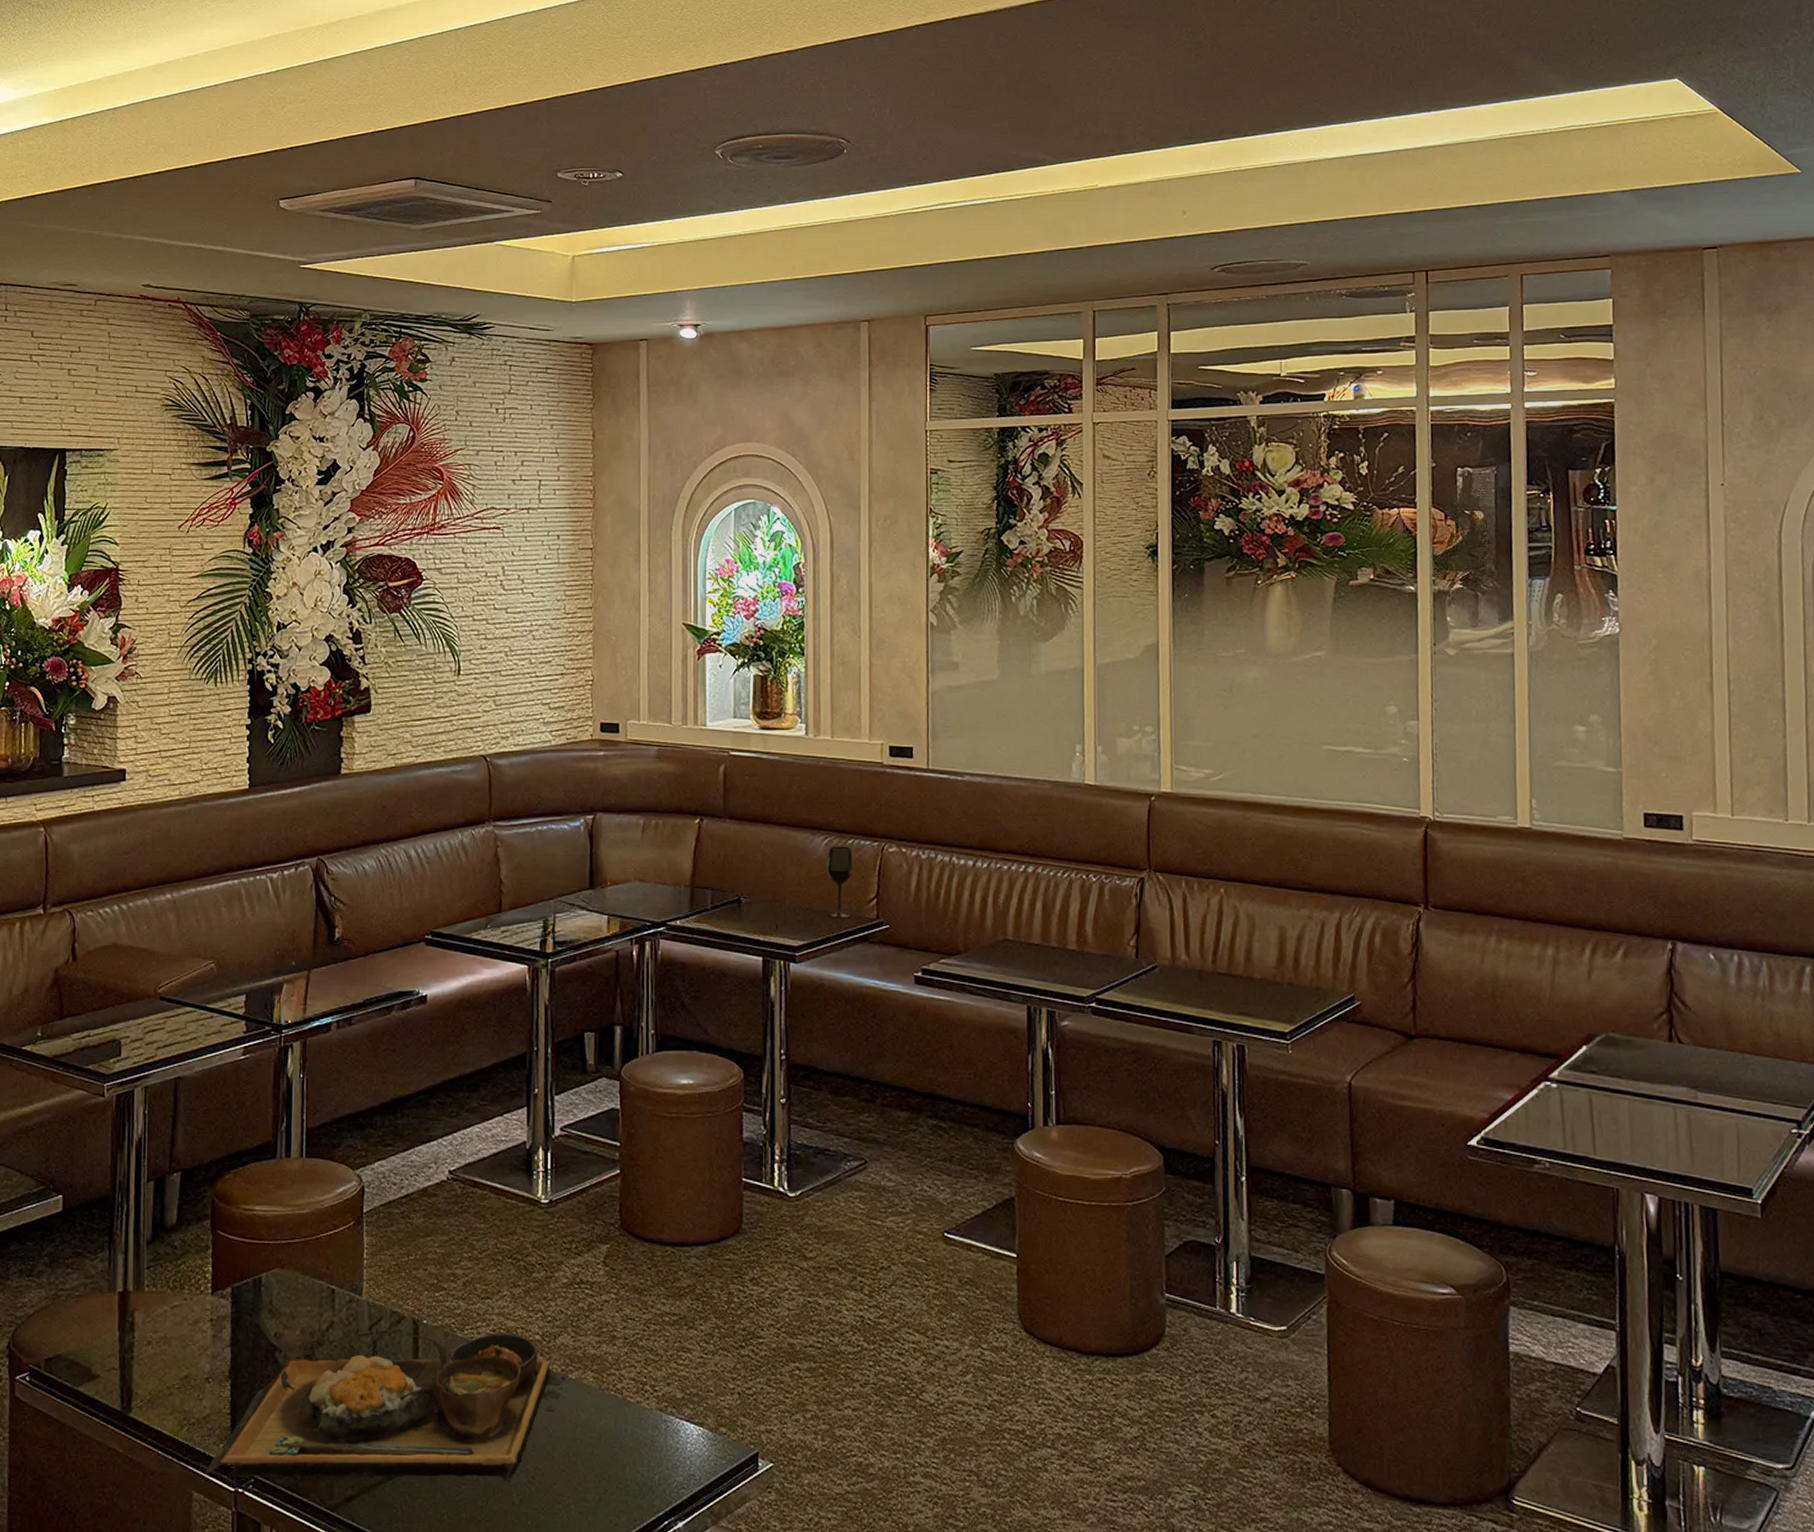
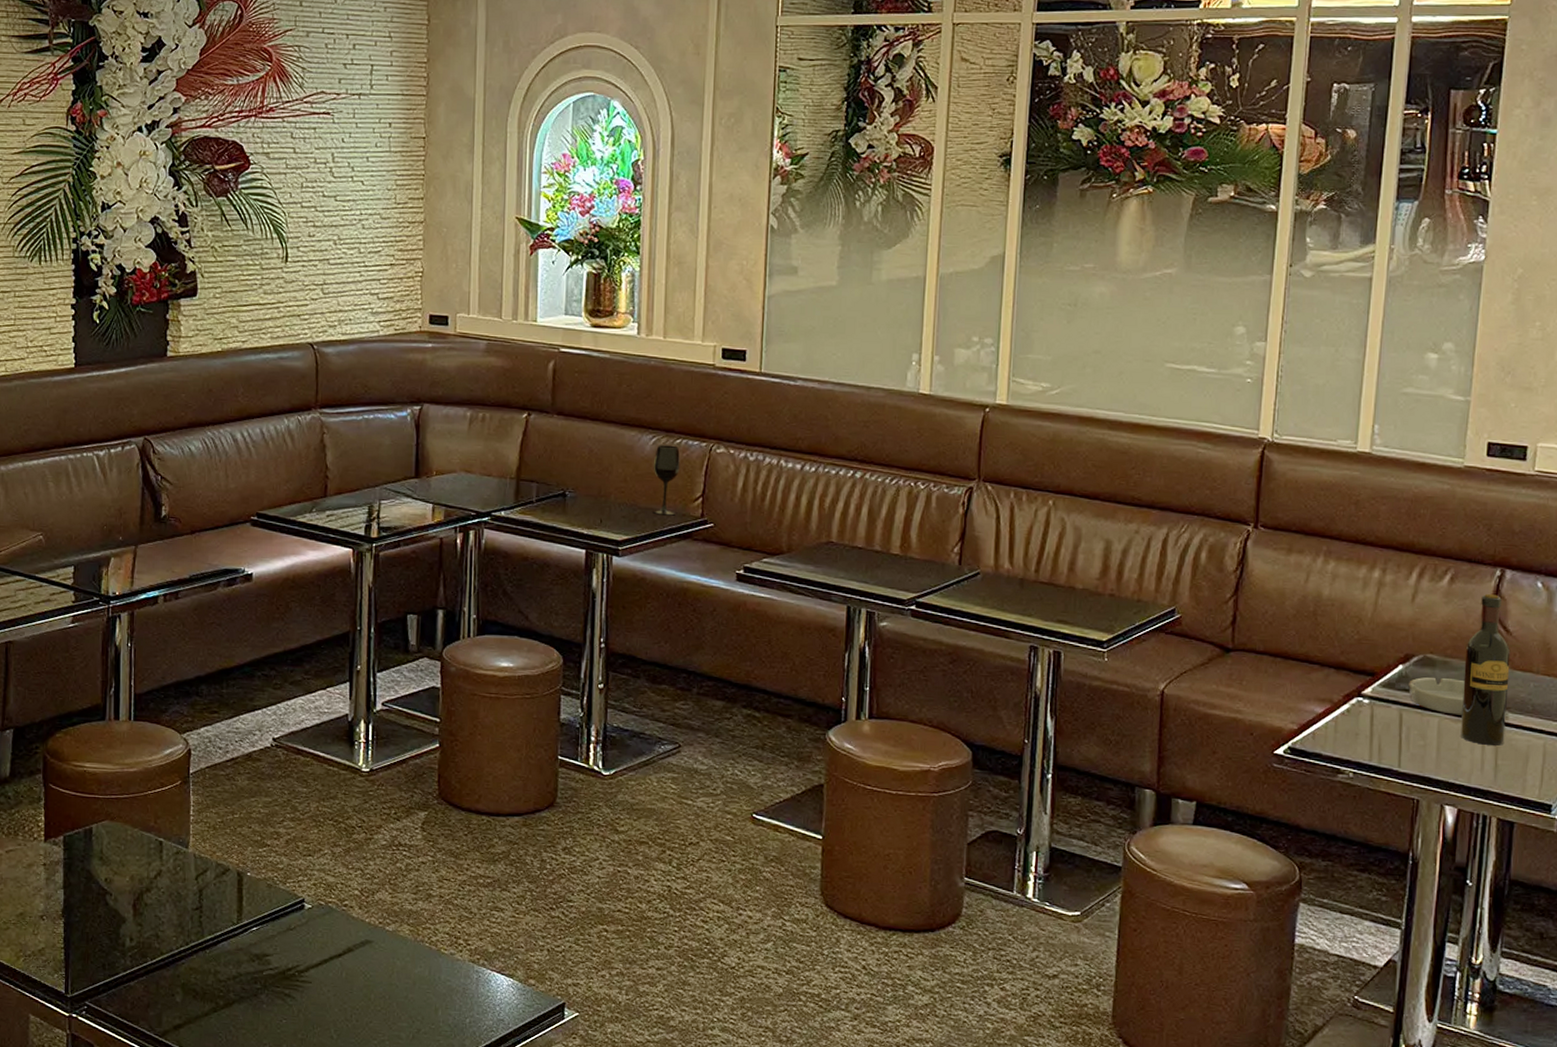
platter: present [205,1331,567,1482] -> none [41,881,385,1018]
ashtray: none [1594,1057,1652,1097] -> present [1408,676,1465,715]
wine bottle: none [1646,968,1697,1127] -> present [1461,594,1511,746]

